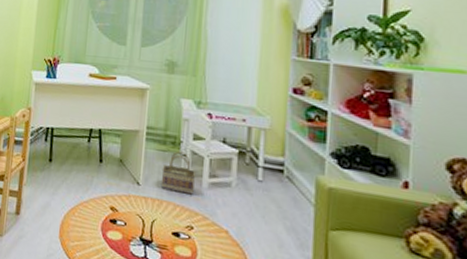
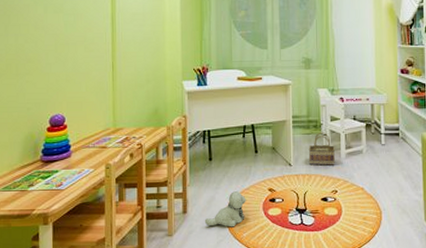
plush toy: none [36,201,84,243] -> present [204,191,246,227]

